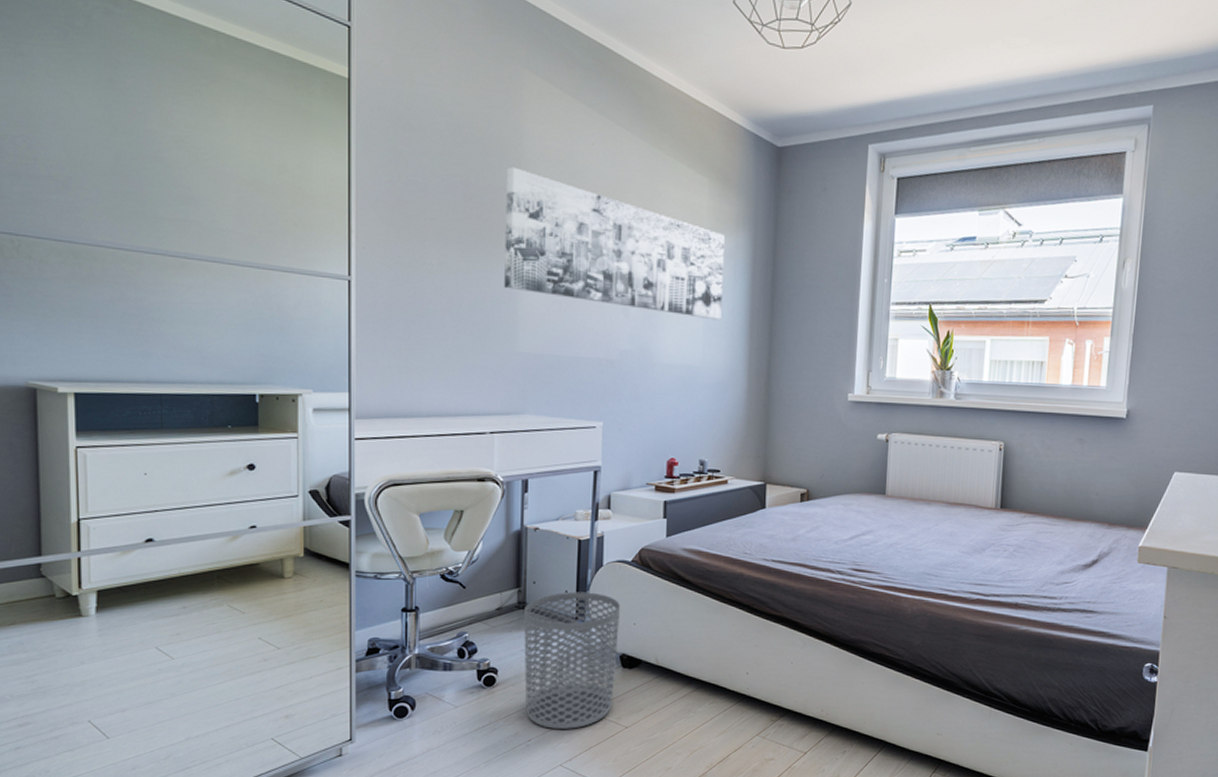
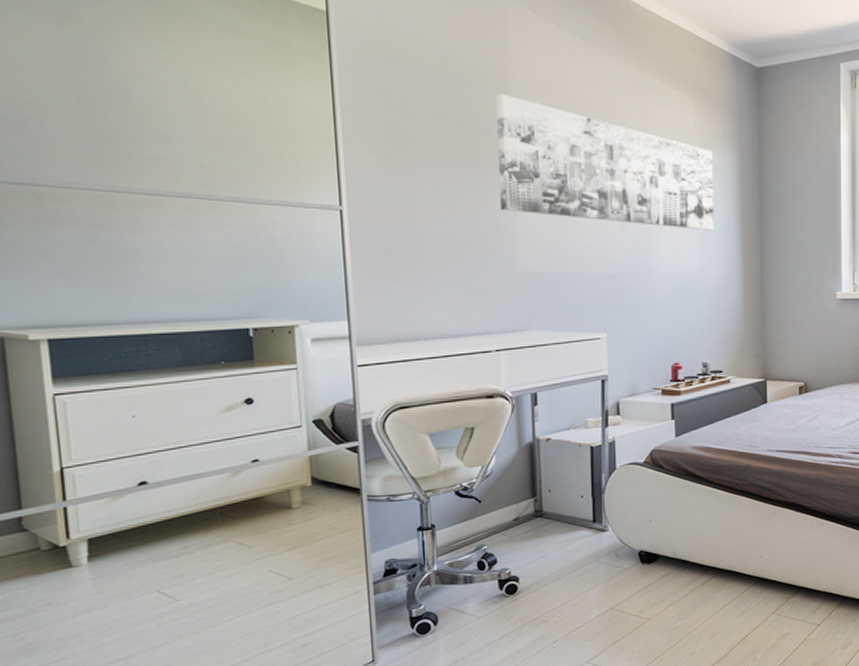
waste bin: present [523,591,620,729] -> none [541,495,636,629]

